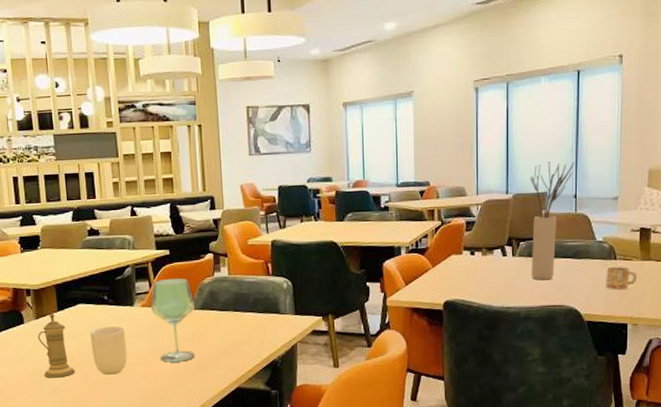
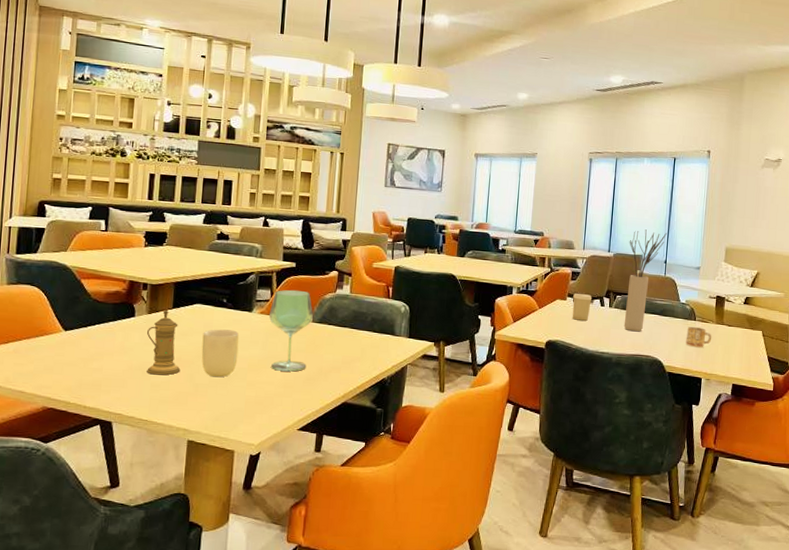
cup: none [470,244,492,275] -> present [572,293,593,321]

